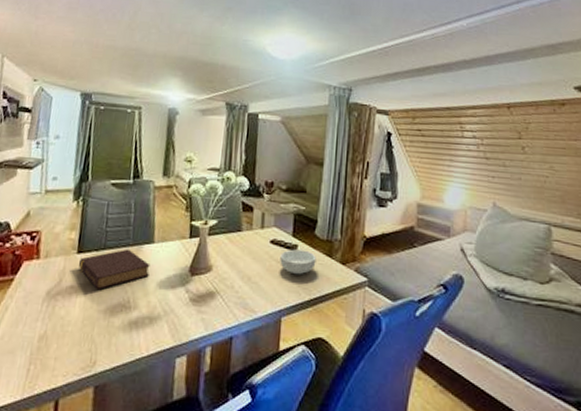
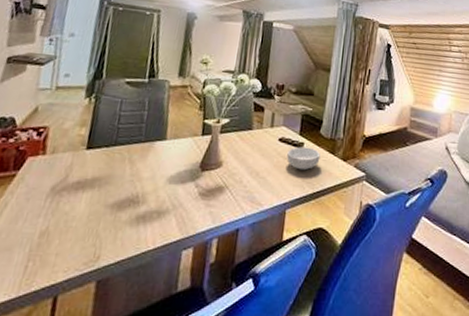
book: present [78,249,150,289] -> none [86,145,162,185]

